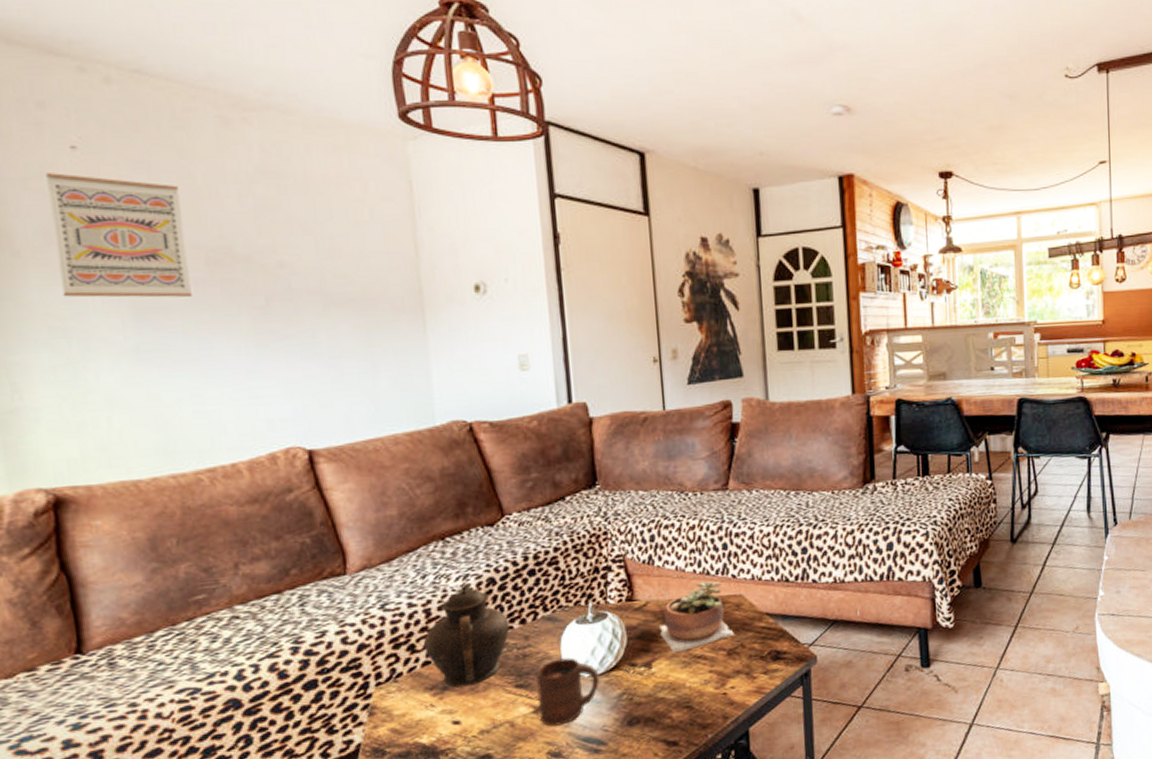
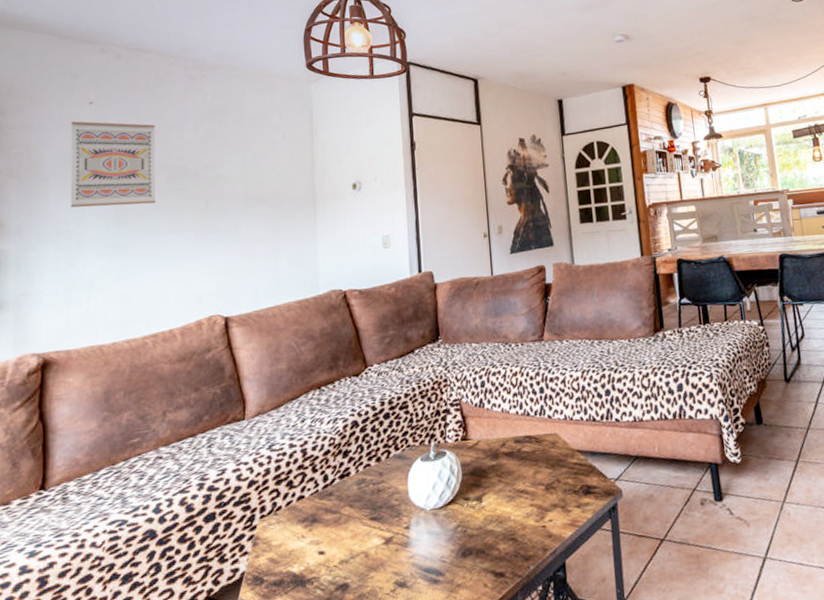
teapot: present [424,582,510,688] -> none [300,425,368,521]
cup: present [536,658,600,727] -> none [387,492,439,558]
succulent plant: present [659,580,734,652] -> none [489,420,551,487]

